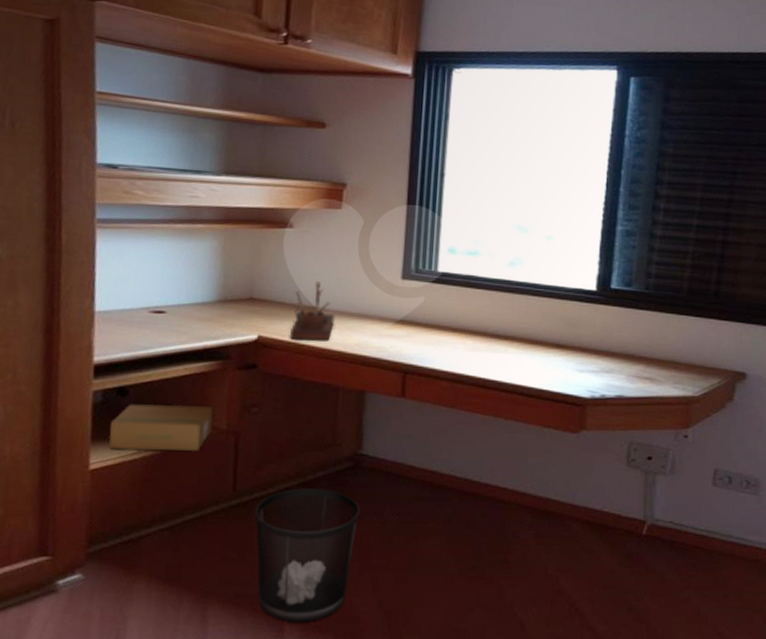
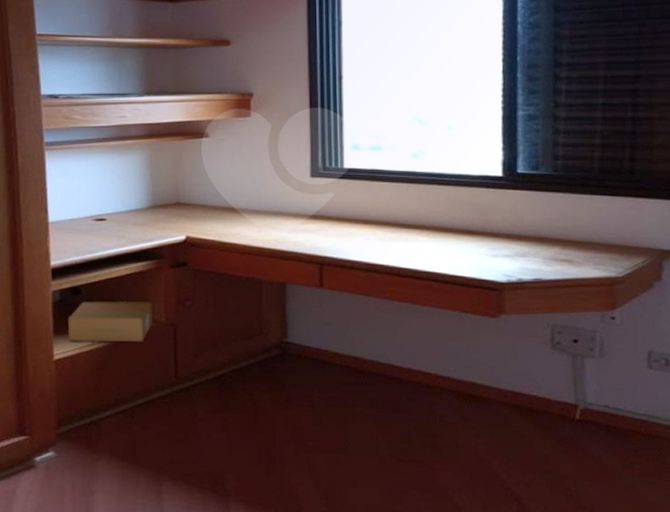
waste bin: present [255,488,360,623] -> none [196,375,291,500]
desk organizer: present [289,281,335,341] -> none [213,184,253,239]

